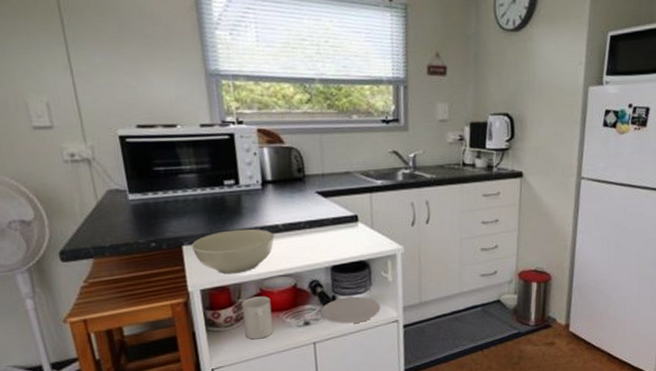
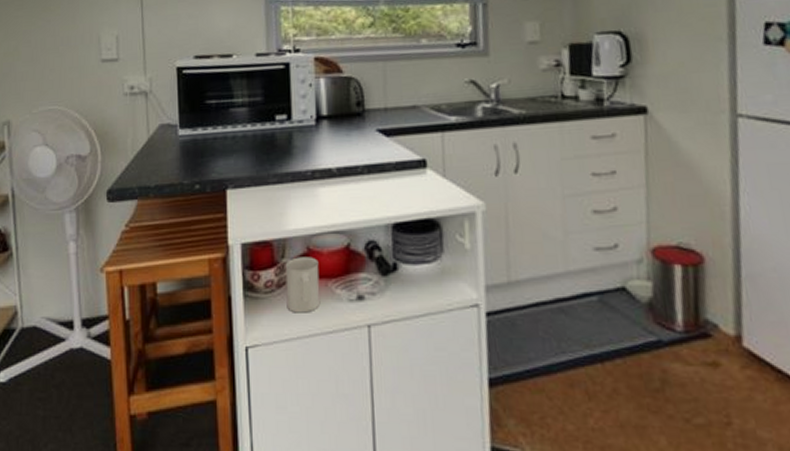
bowl: present [191,228,275,274] -> none [236,172,327,227]
plate: present [320,296,381,324] -> none [377,266,455,303]

